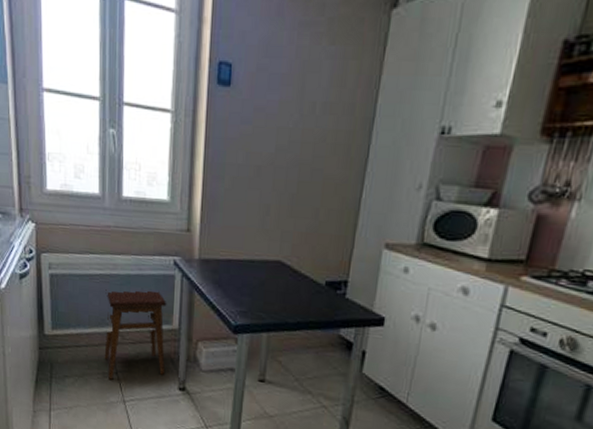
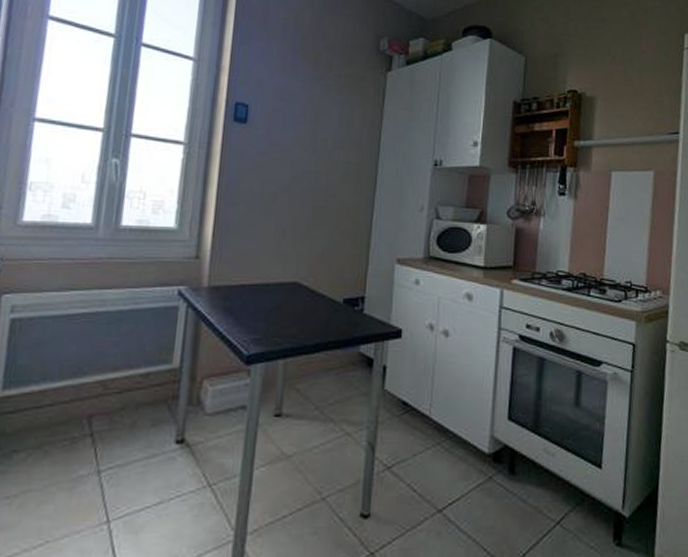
stool: present [104,289,167,380] -> none [75,326,167,445]

